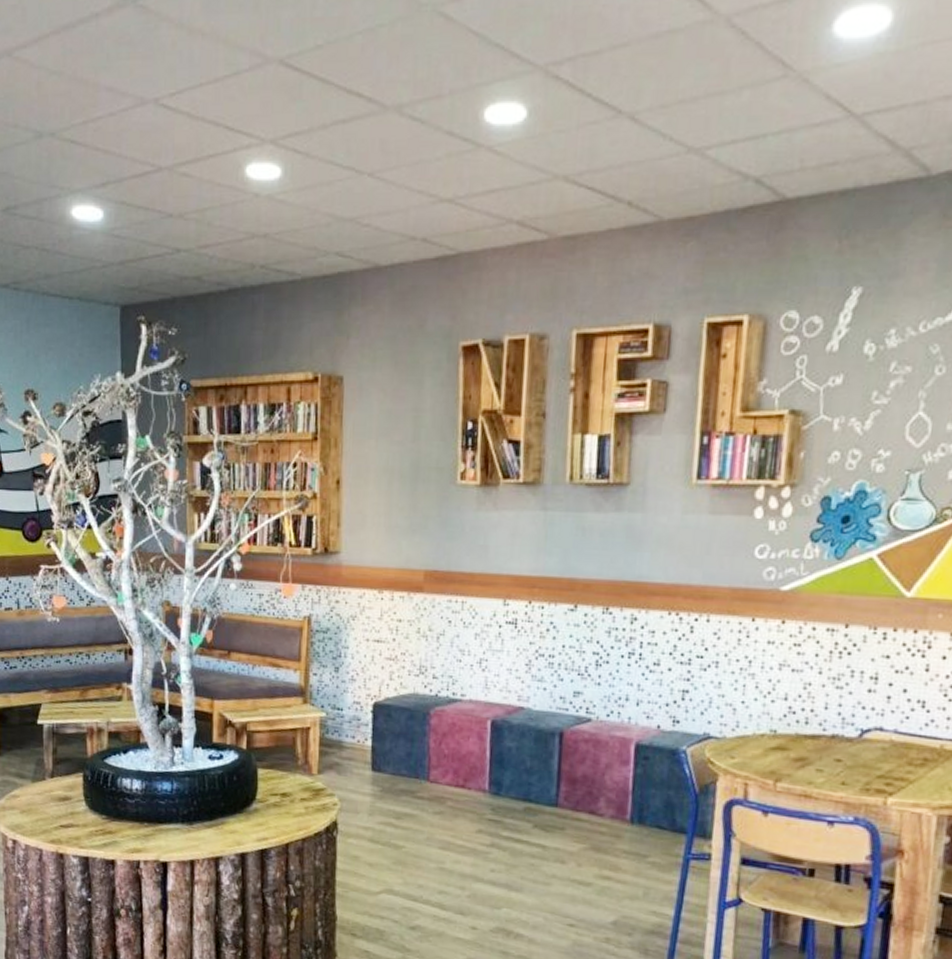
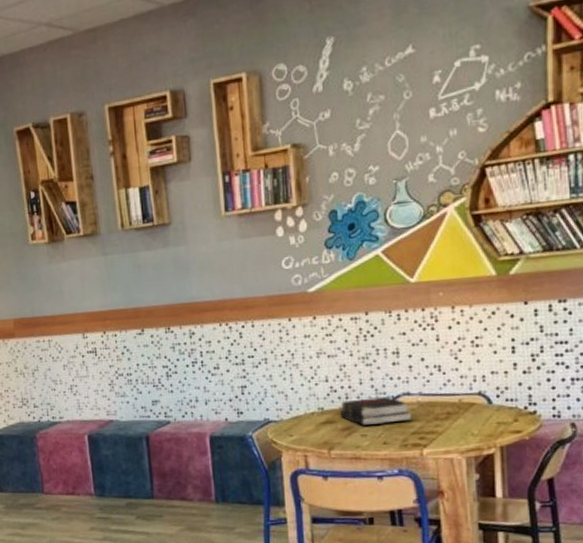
book: none [794,726,882,761] -> present [339,396,414,426]

